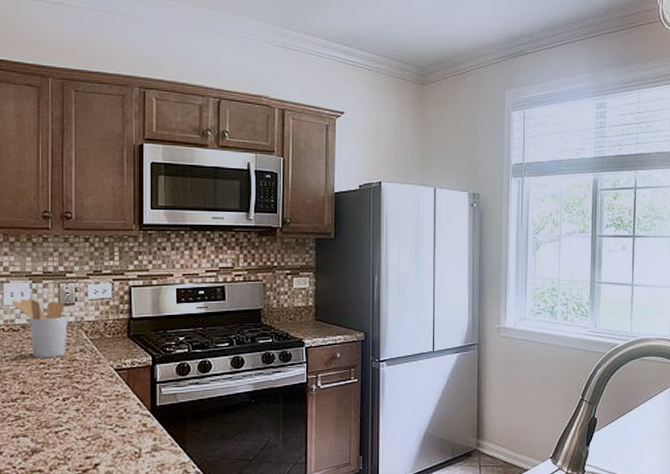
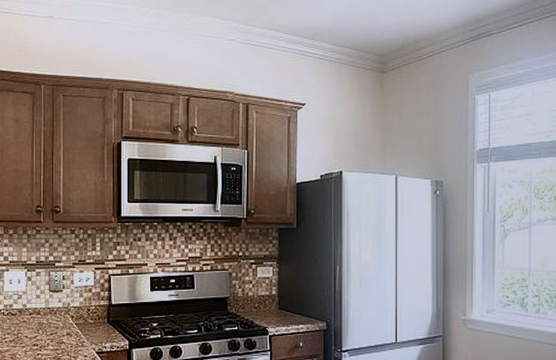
utensil holder: present [12,298,68,358] -> none [11,285,57,340]

